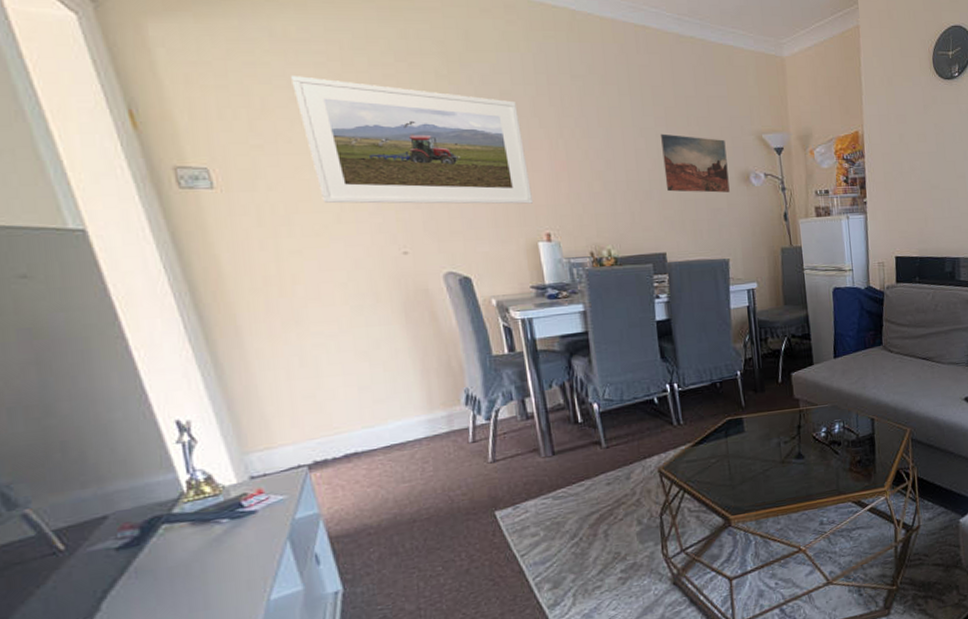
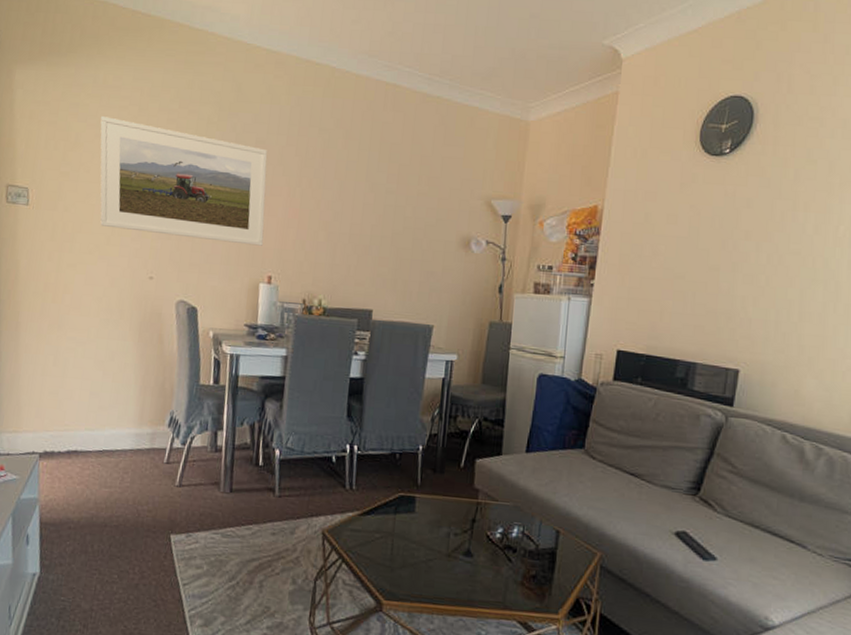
wall art: present [660,133,730,193] -> none [385,190,452,256]

